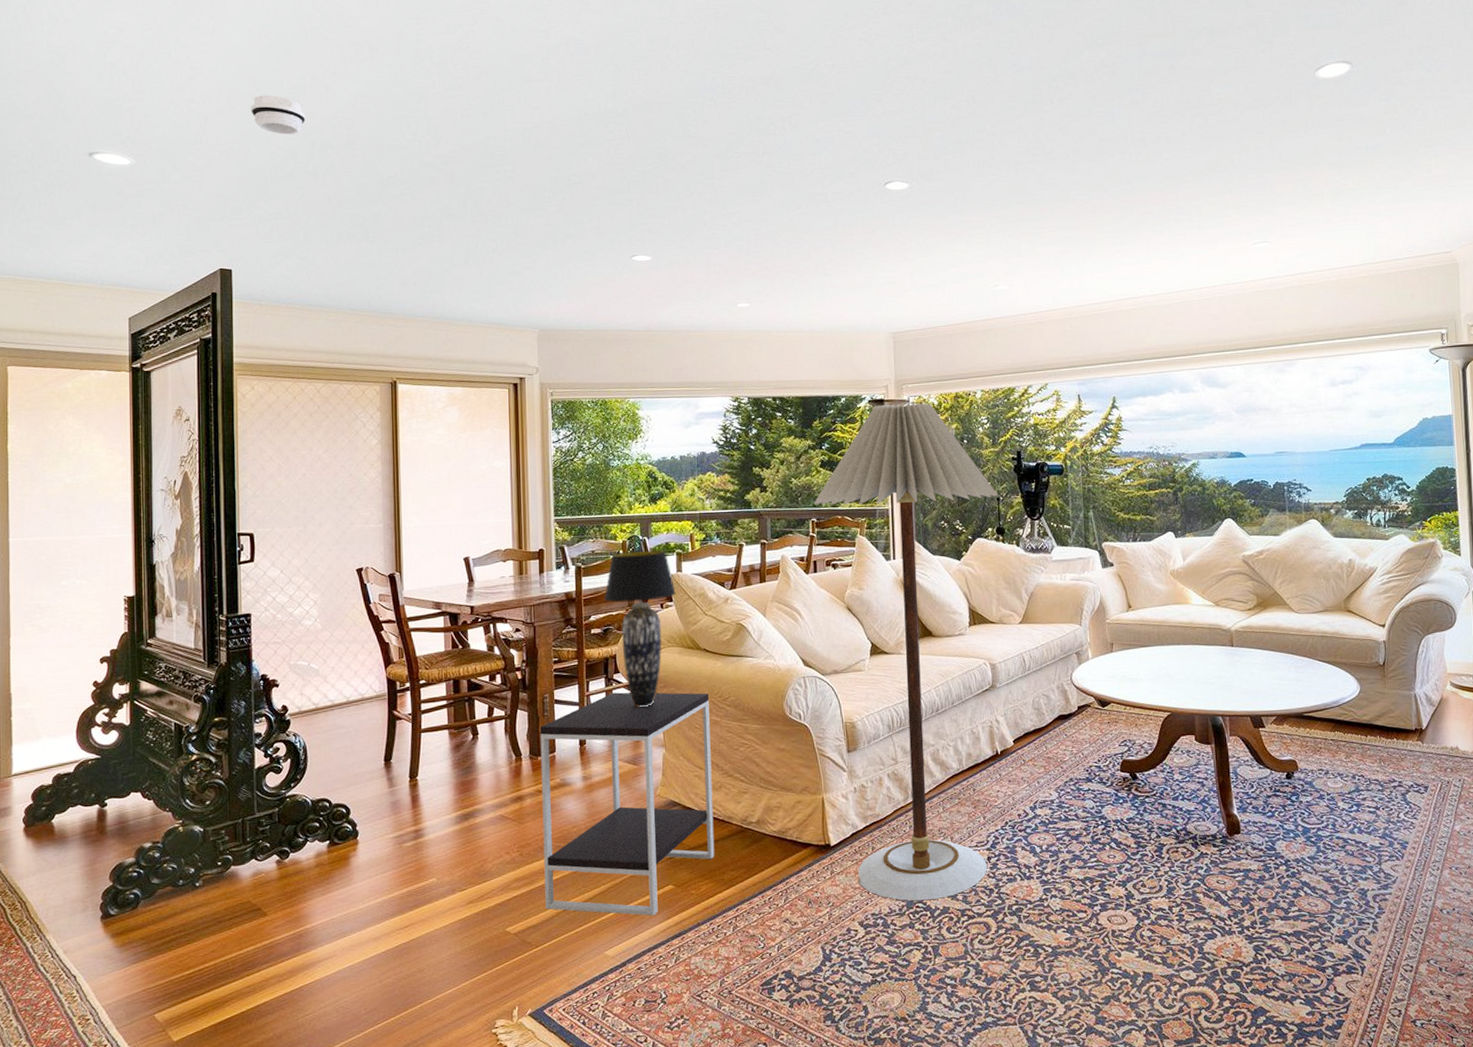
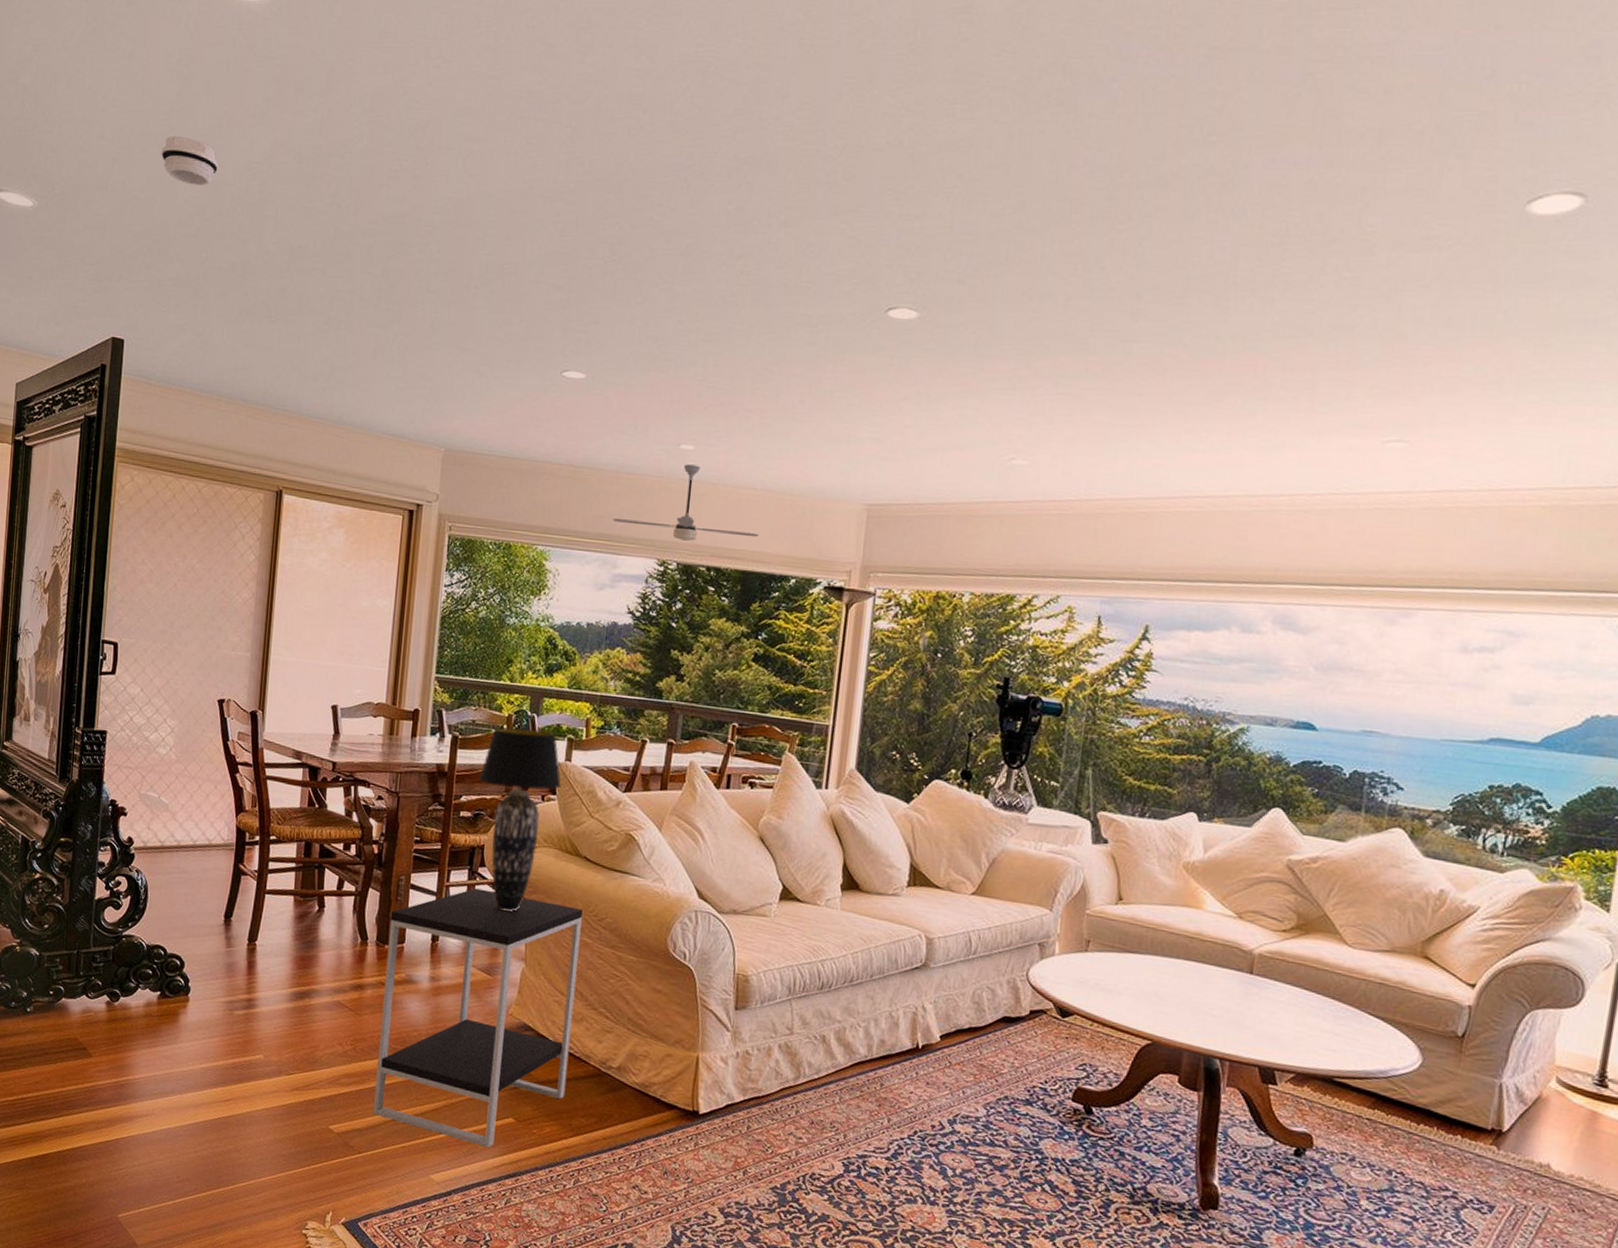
ceiling fan: none [690,318,811,379] -> present [612,464,759,541]
floor lamp: present [813,402,998,902] -> none [726,594,971,1204]

